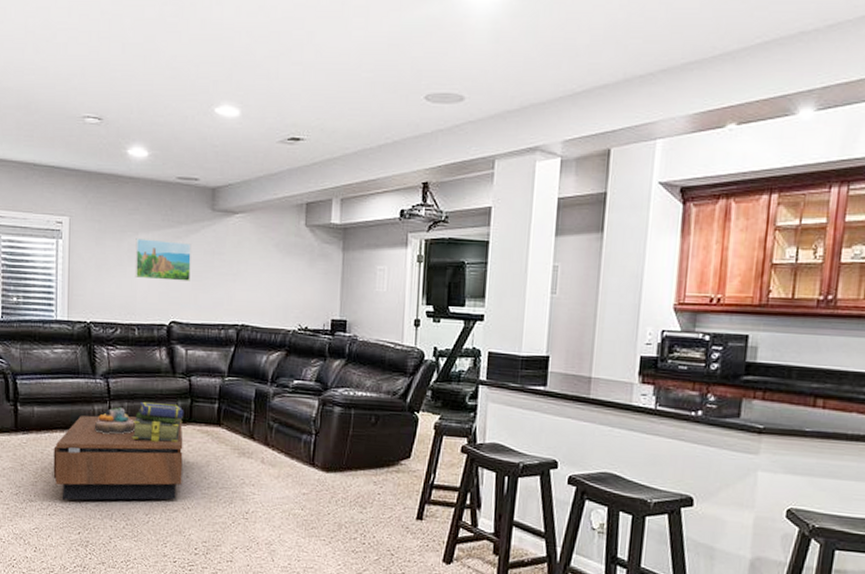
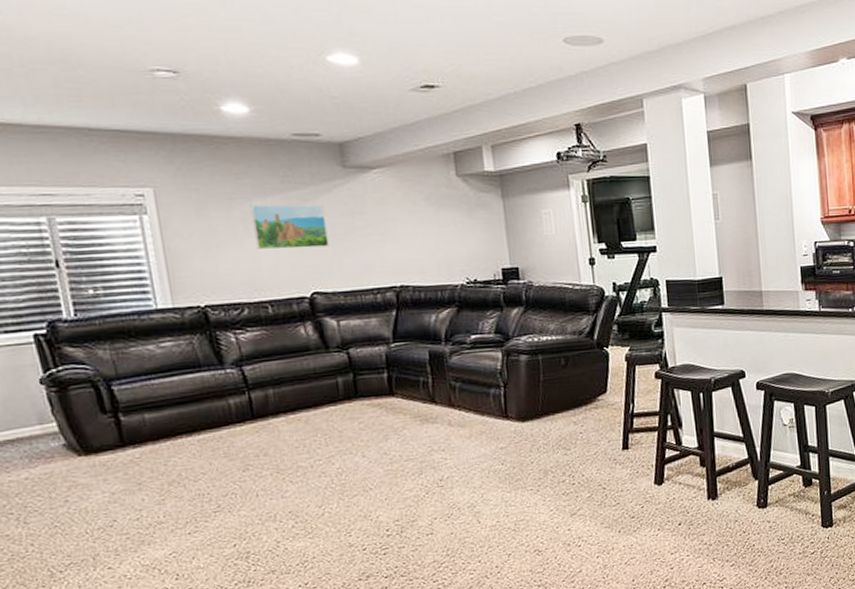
coffee table: present [53,415,183,501] -> none [181,396,358,512]
decorative bowl: present [94,407,136,435] -> none [232,396,289,430]
stack of books: present [131,402,184,443] -> none [284,381,348,428]

